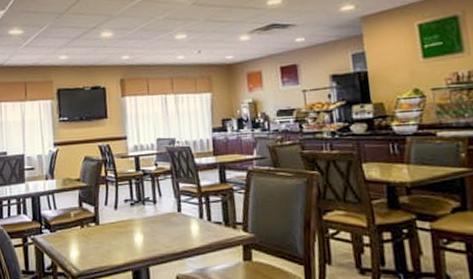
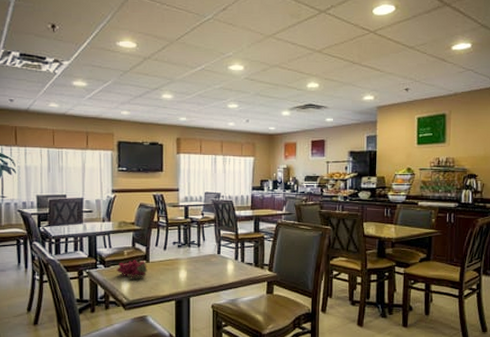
grapes: none [63,222,98,246] -> present [116,260,148,279]

